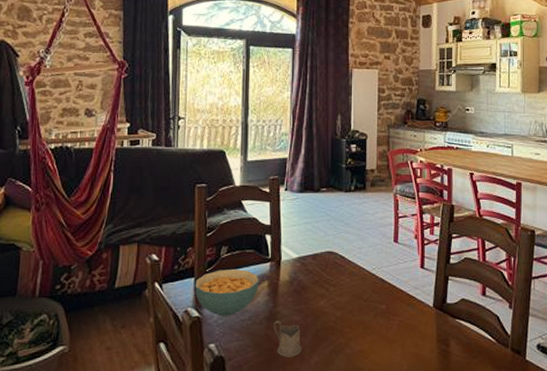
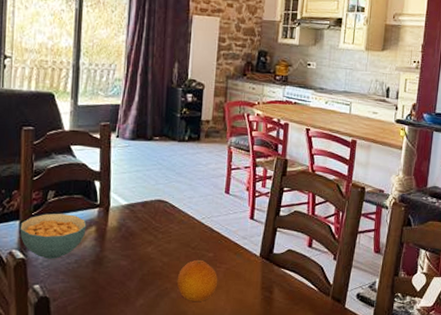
tea glass holder: present [274,321,302,357] -> none [100,265,127,299]
fruit: none [350,313,393,357] -> present [176,260,218,301]

